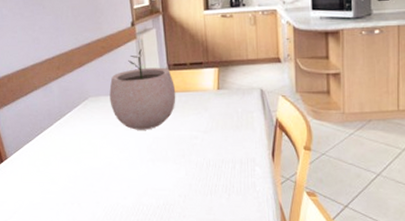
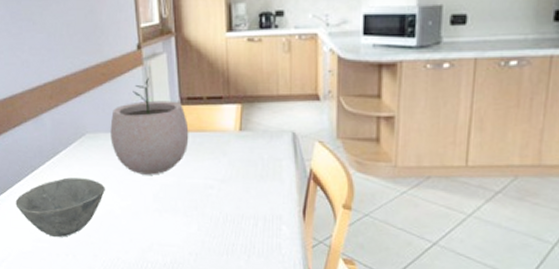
bowl: none [26,136,106,188] -> present [15,177,105,237]

